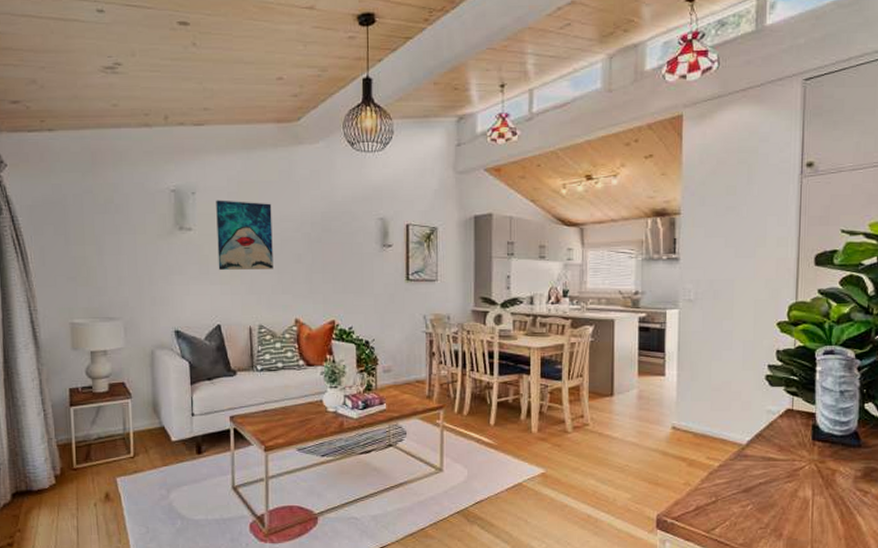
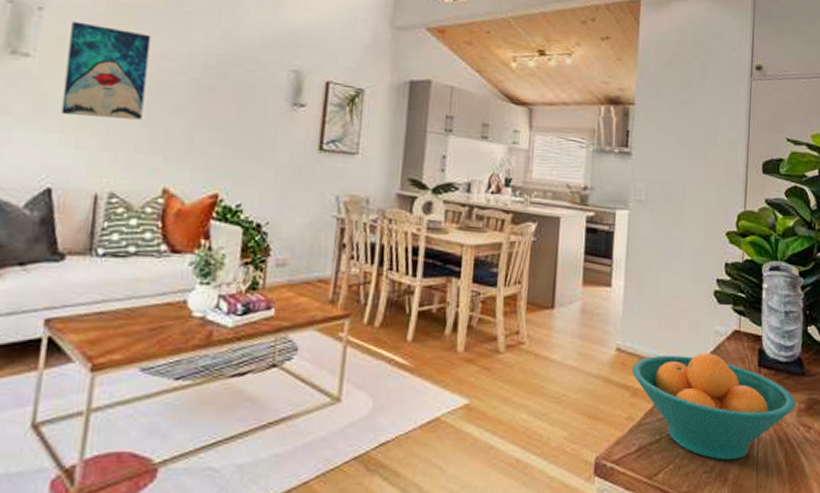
fruit bowl: none [687,429,852,519] -> present [631,353,796,461]

